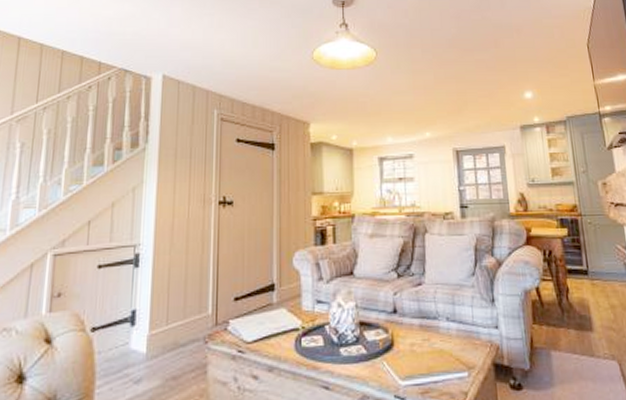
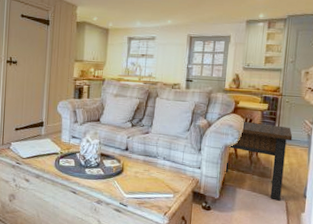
side table: none [530,254,612,363] -> present [224,121,293,201]

